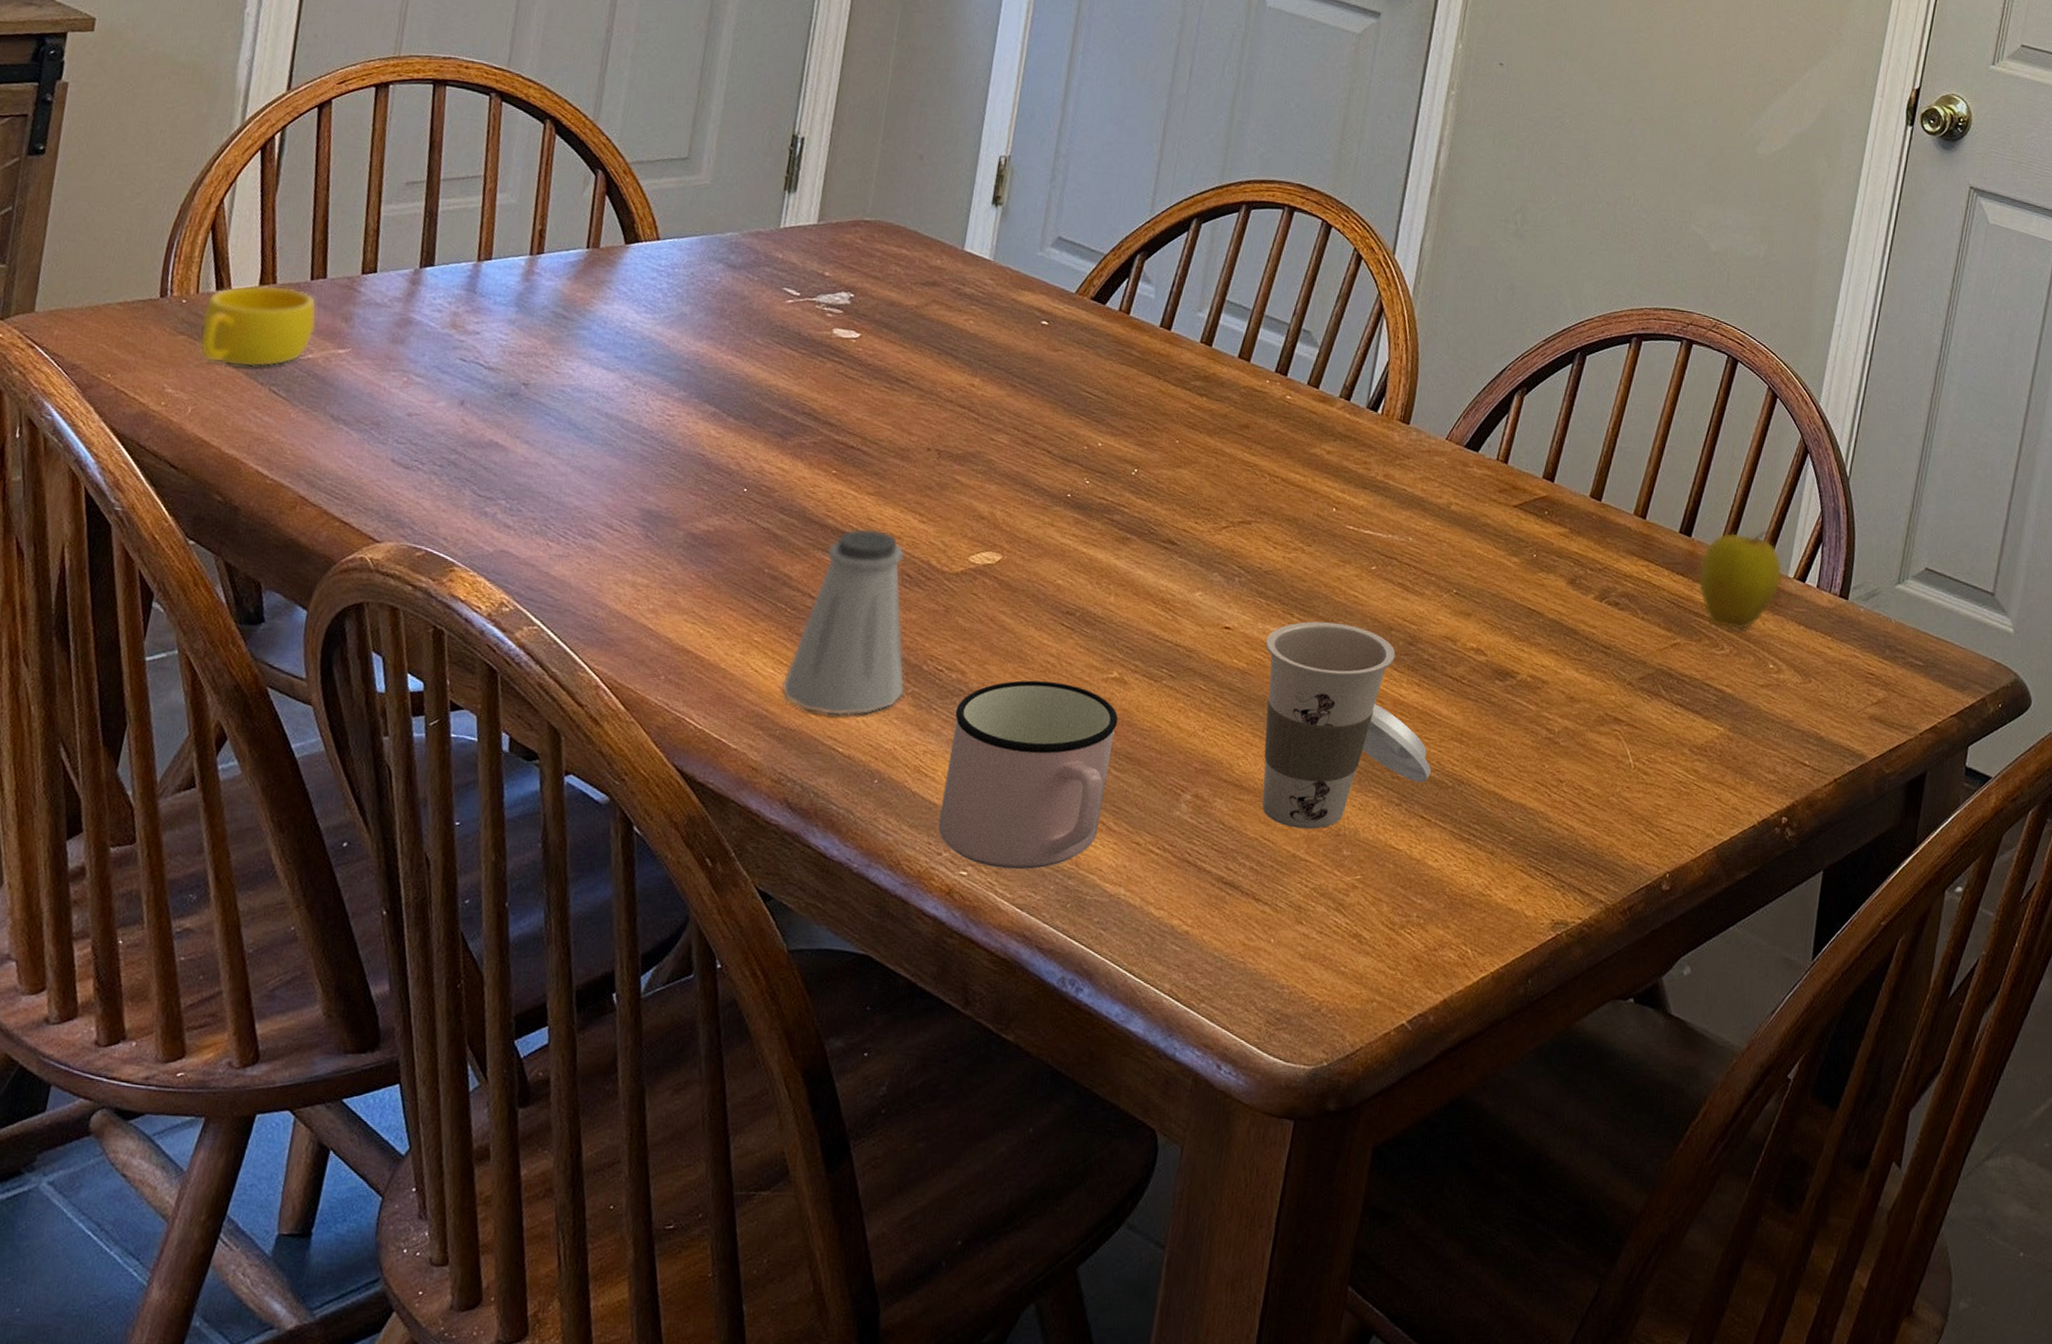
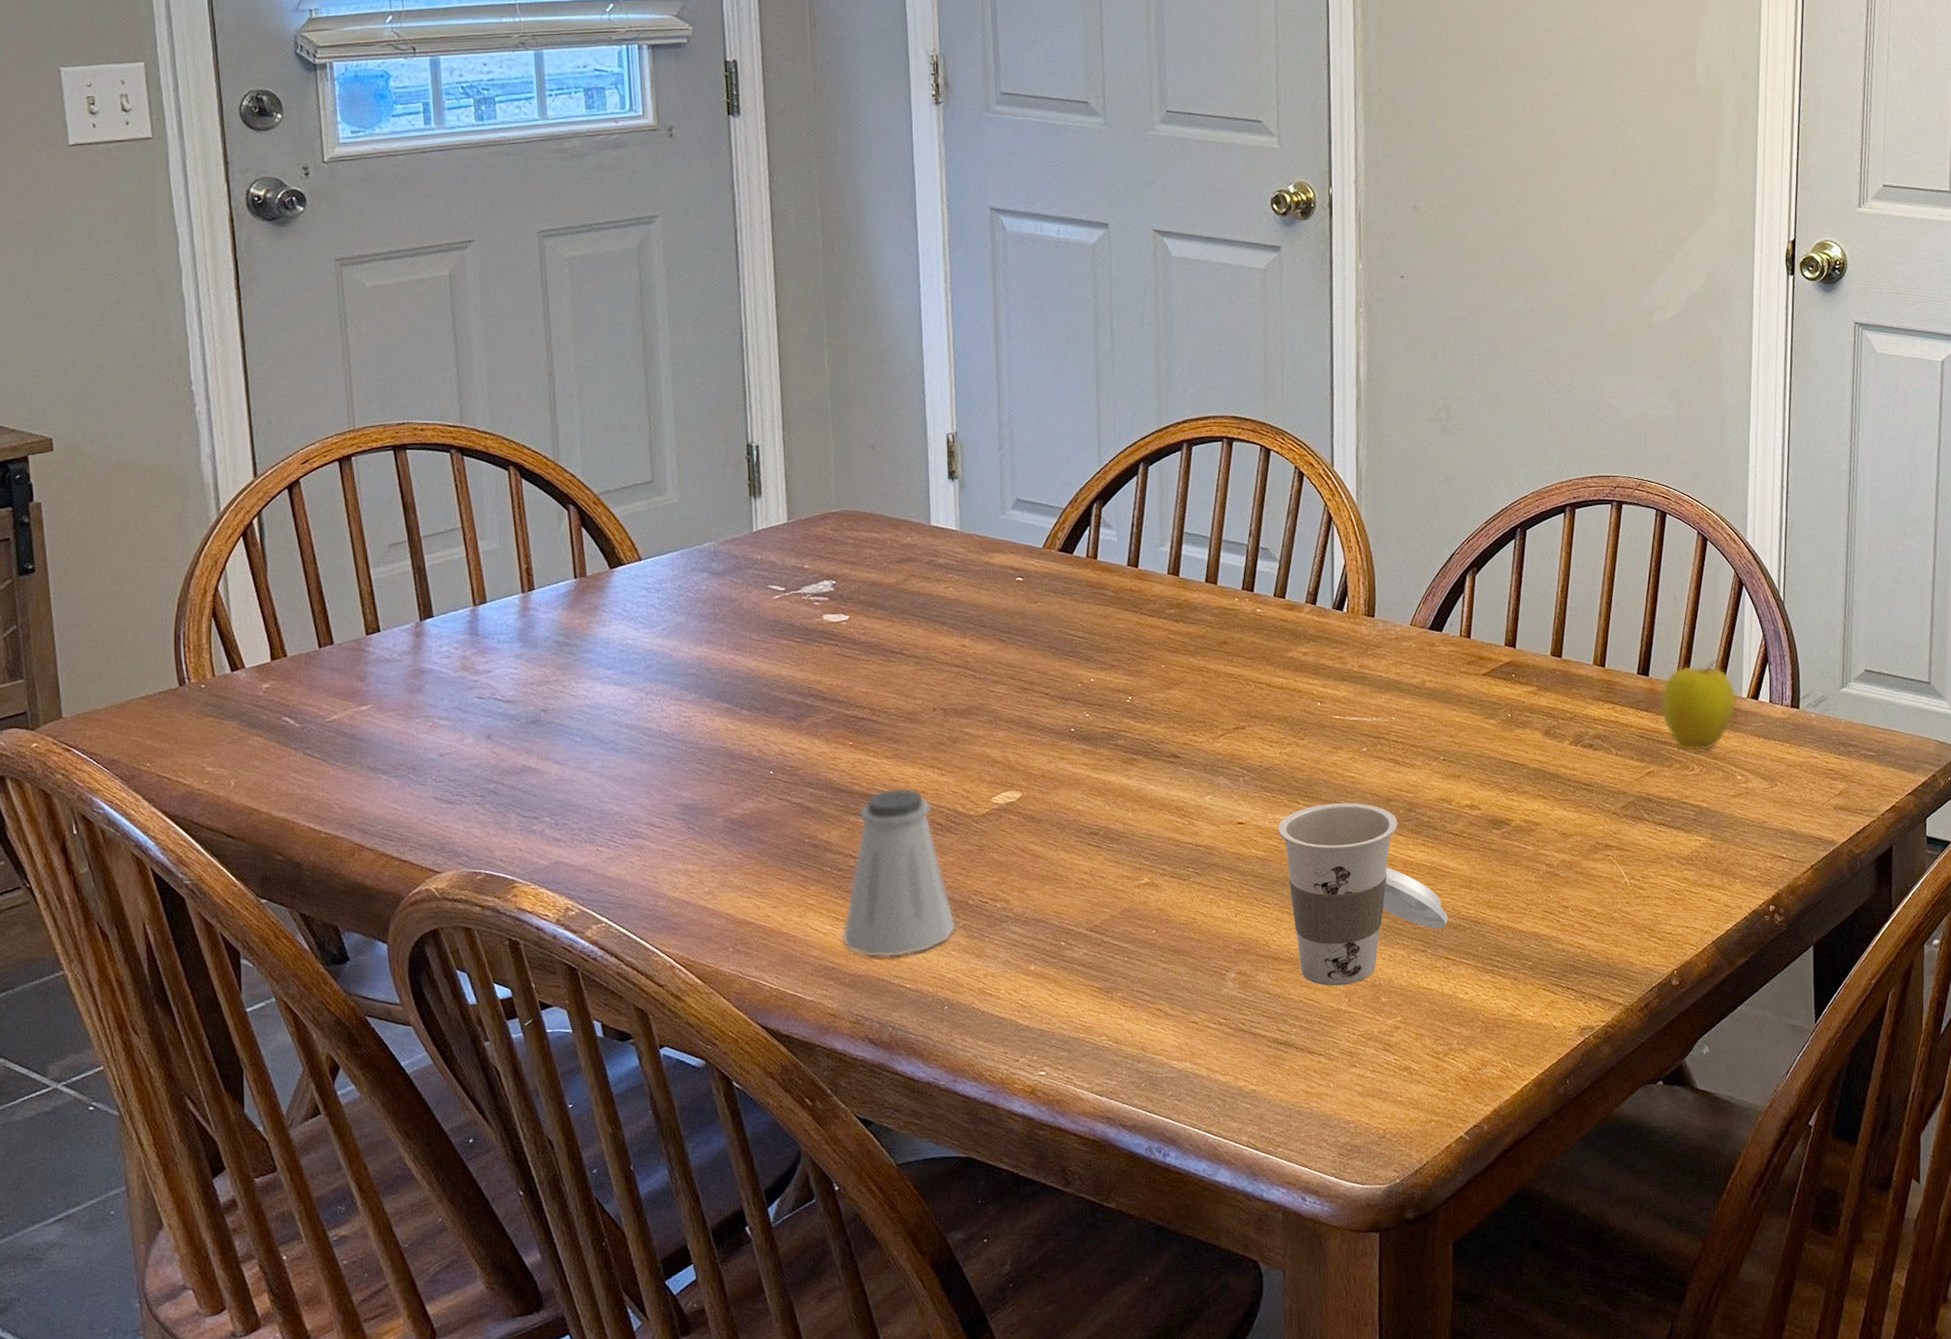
cup: present [199,285,317,367] -> none [223,658,334,737]
mug: present [938,680,1118,870] -> none [1006,895,1157,1064]

